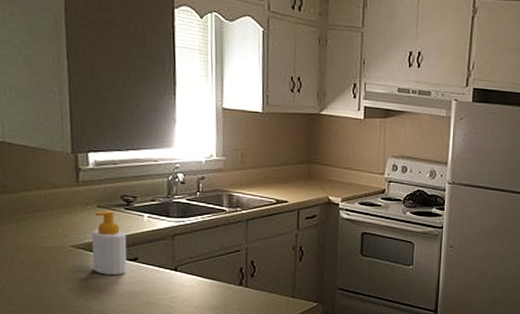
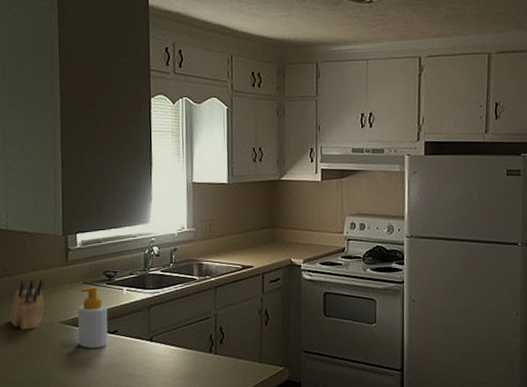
knife block: none [11,198,53,252] -> present [9,278,45,330]

